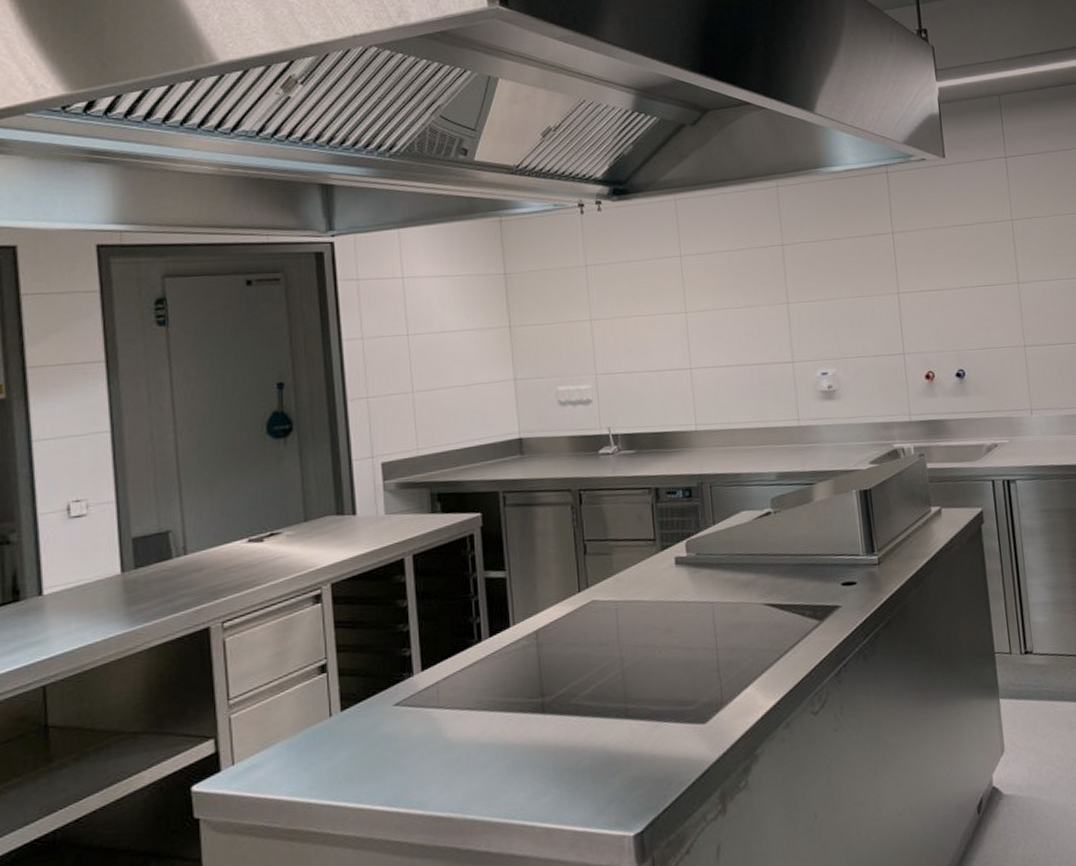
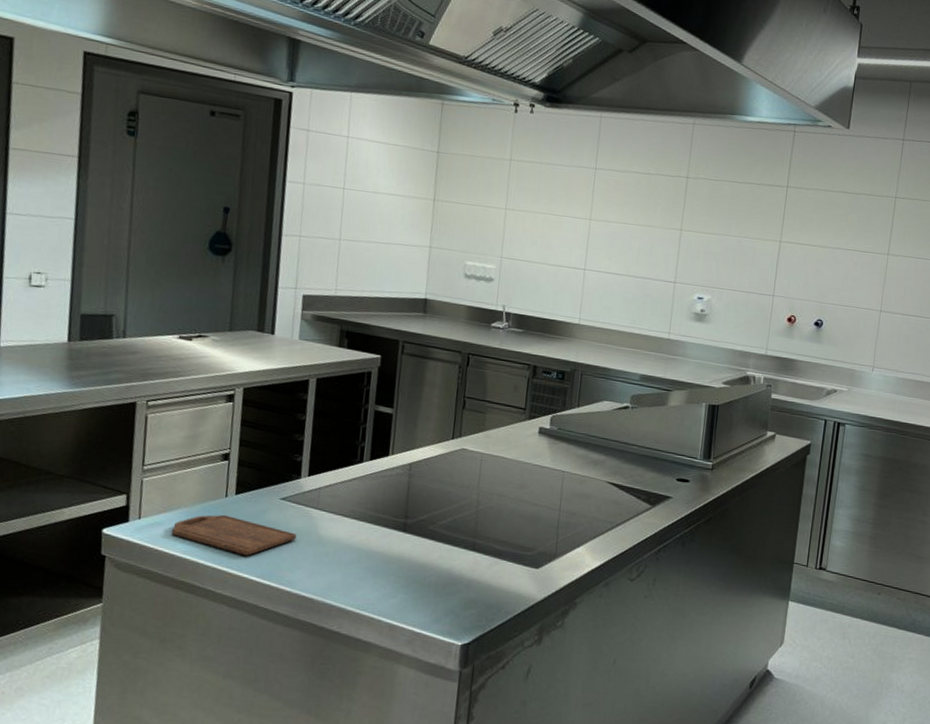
cutting board: none [272,737,419,783] -> present [171,514,296,556]

